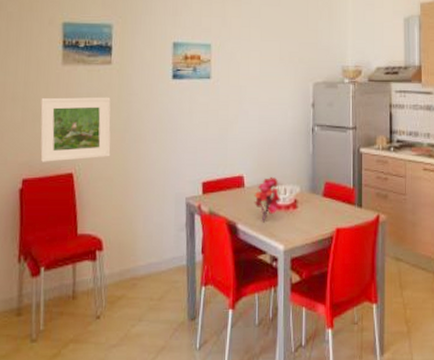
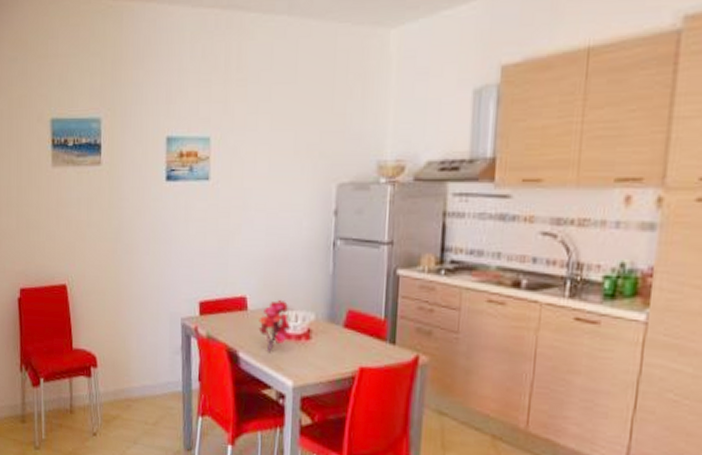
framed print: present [40,97,111,162] -> none [33,202,103,272]

